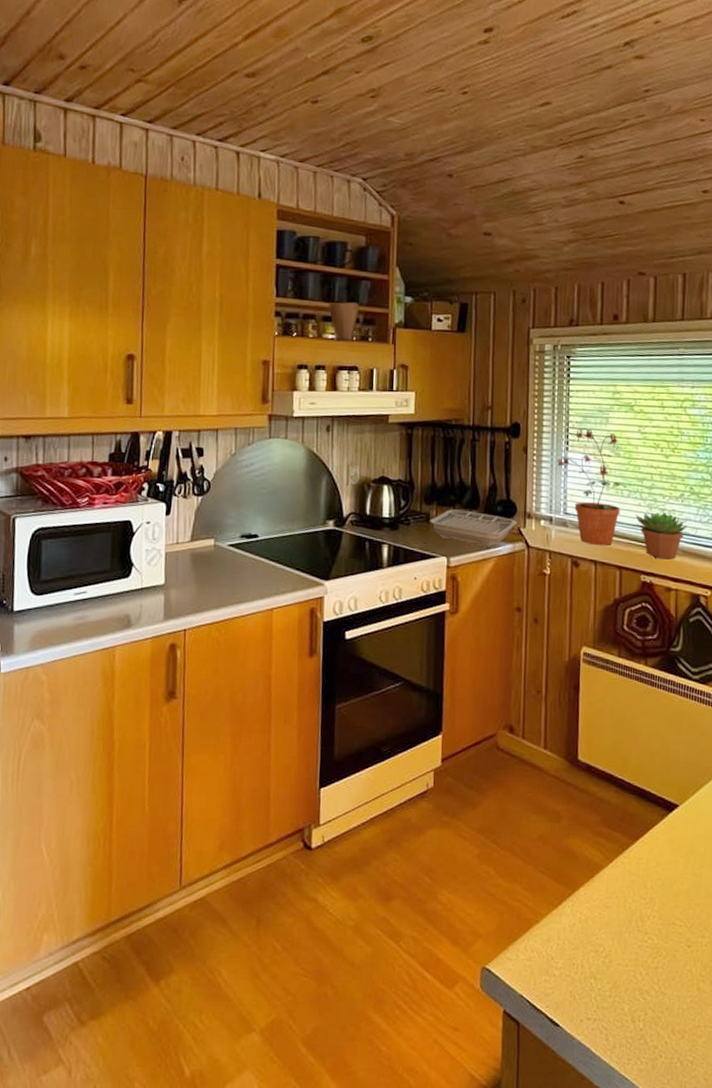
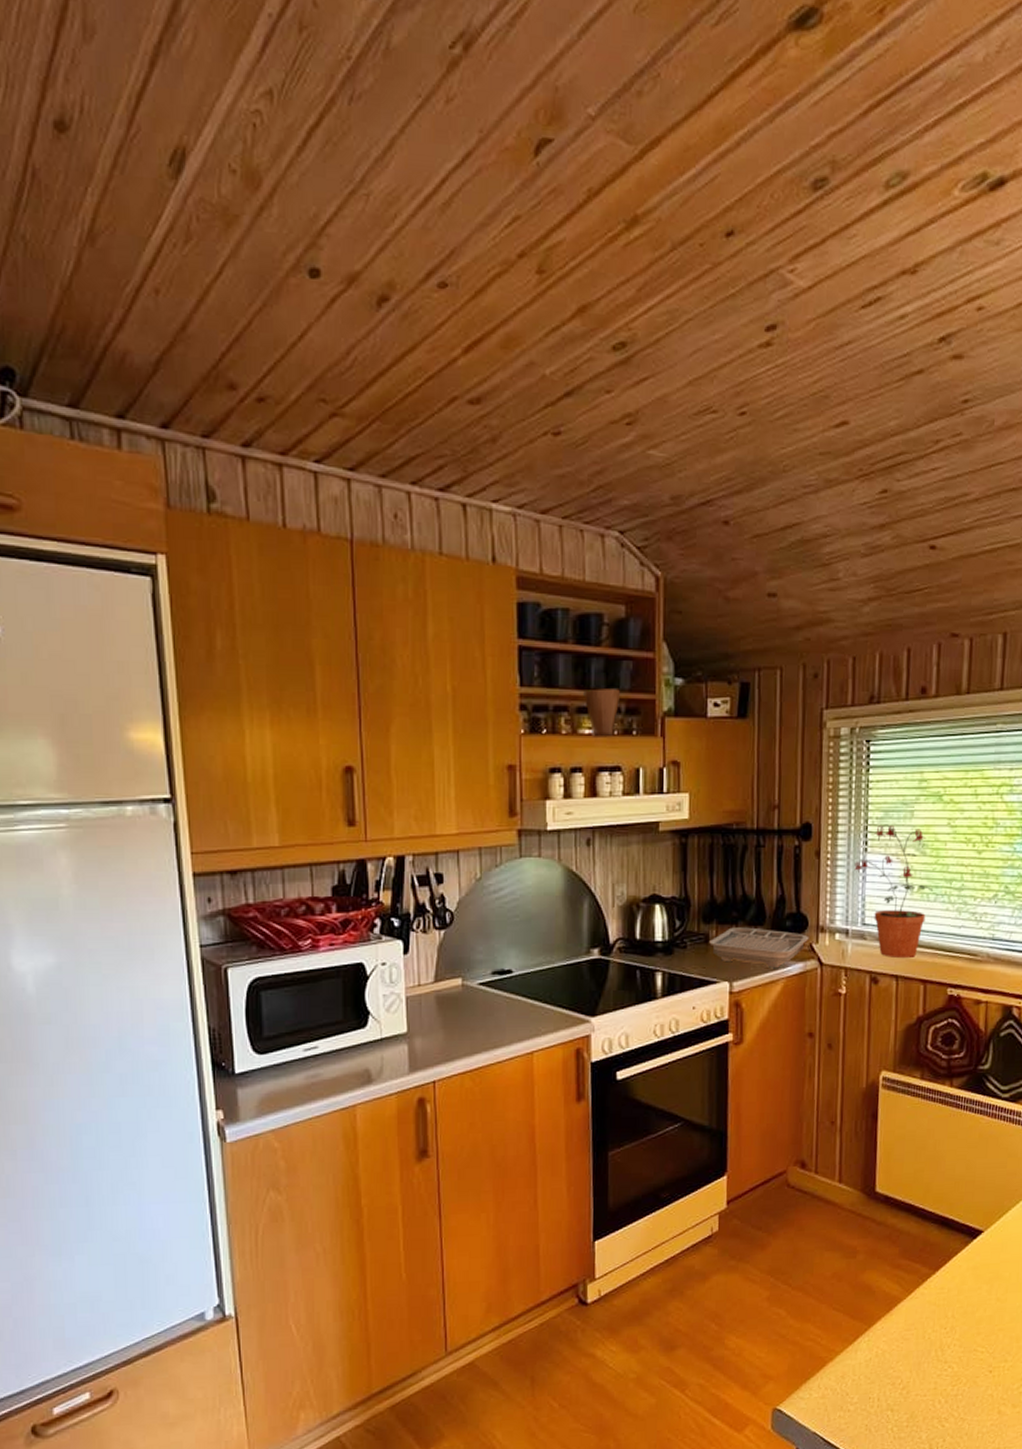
succulent plant: present [635,511,687,560] -> none [942,915,1001,969]

